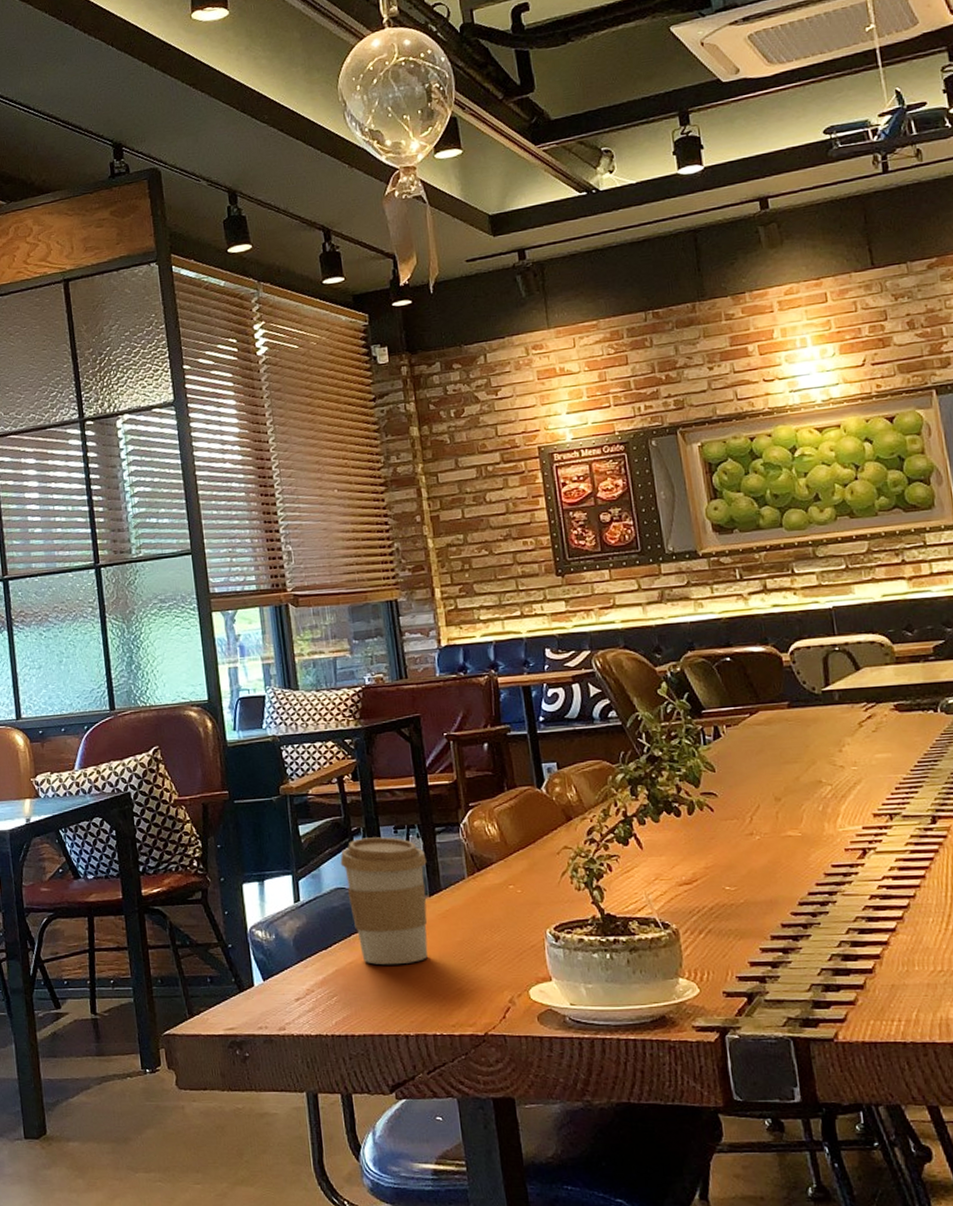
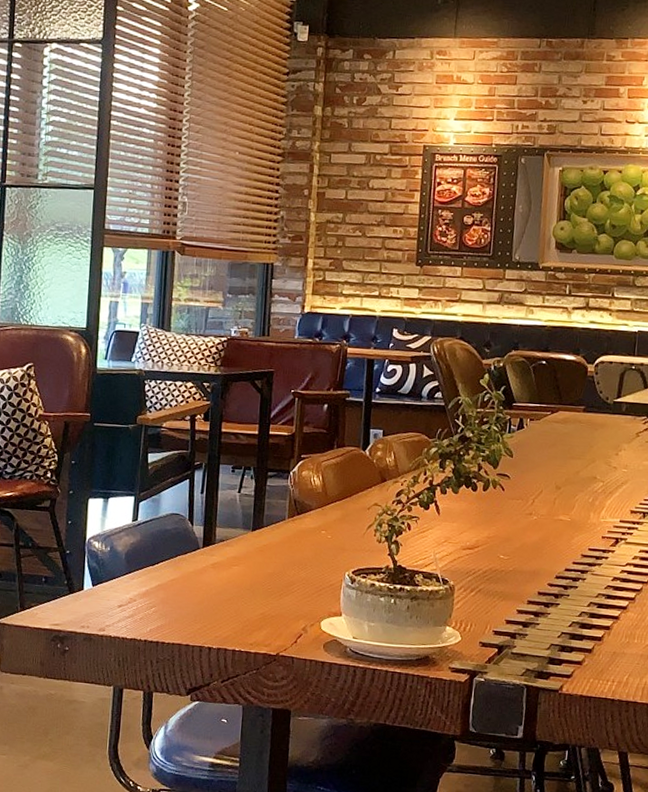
coffee cup: present [340,837,429,965] -> none [179,472,256,587]

